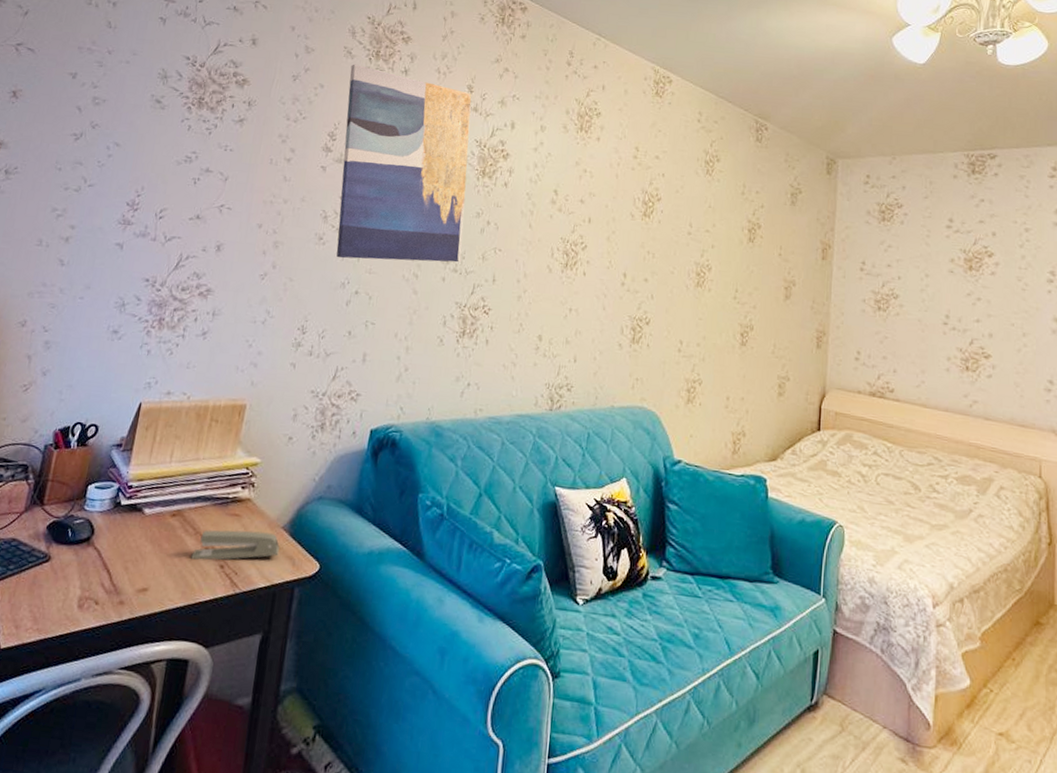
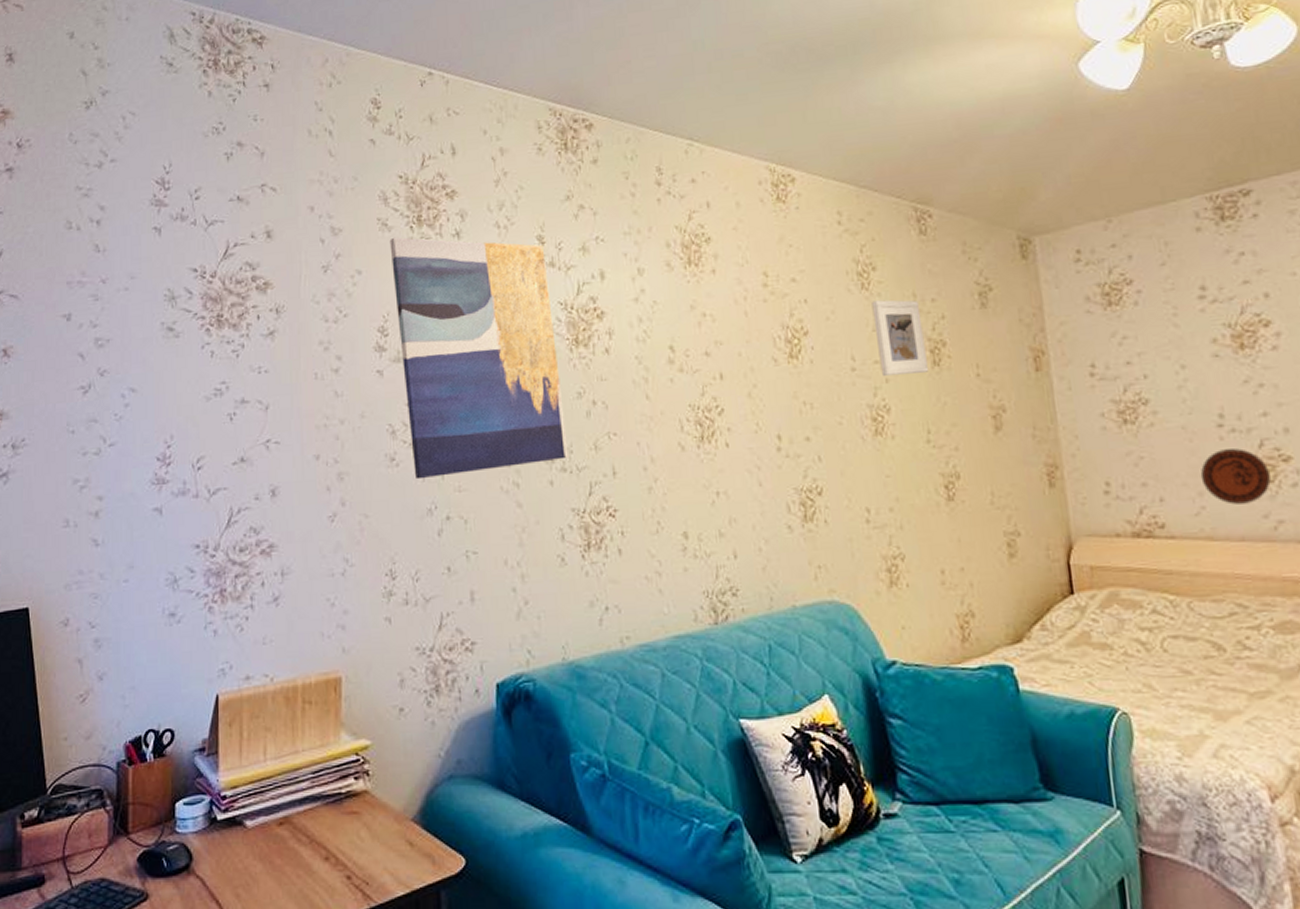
stapler: present [191,529,280,561] -> none [310,828,413,875]
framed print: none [709,184,747,246] -> present [871,299,930,376]
decorative plate: none [925,341,973,385] -> present [1200,448,1271,505]

